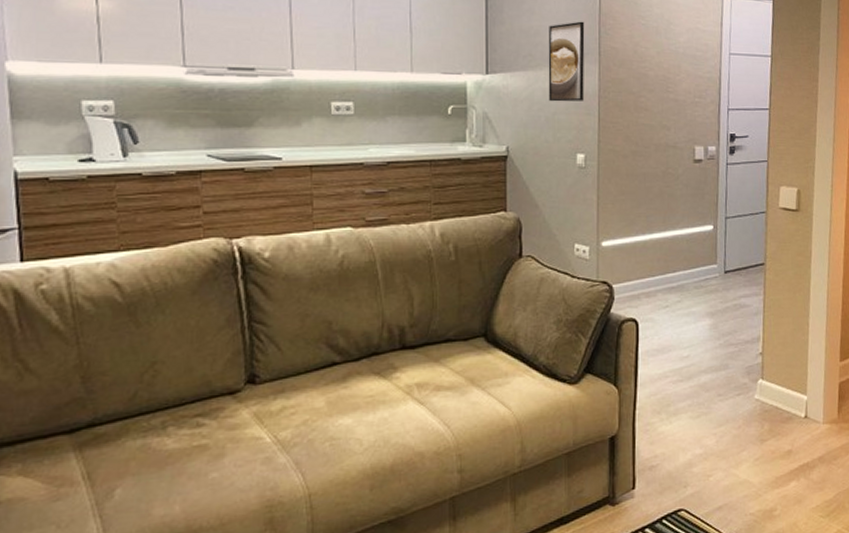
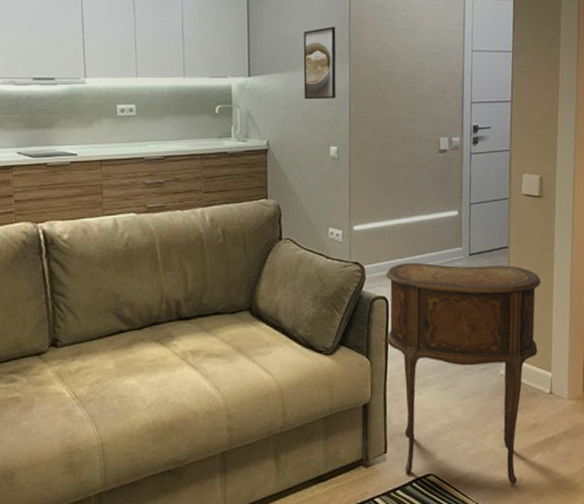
side table: none [636,281,798,515] -> present [386,262,541,484]

